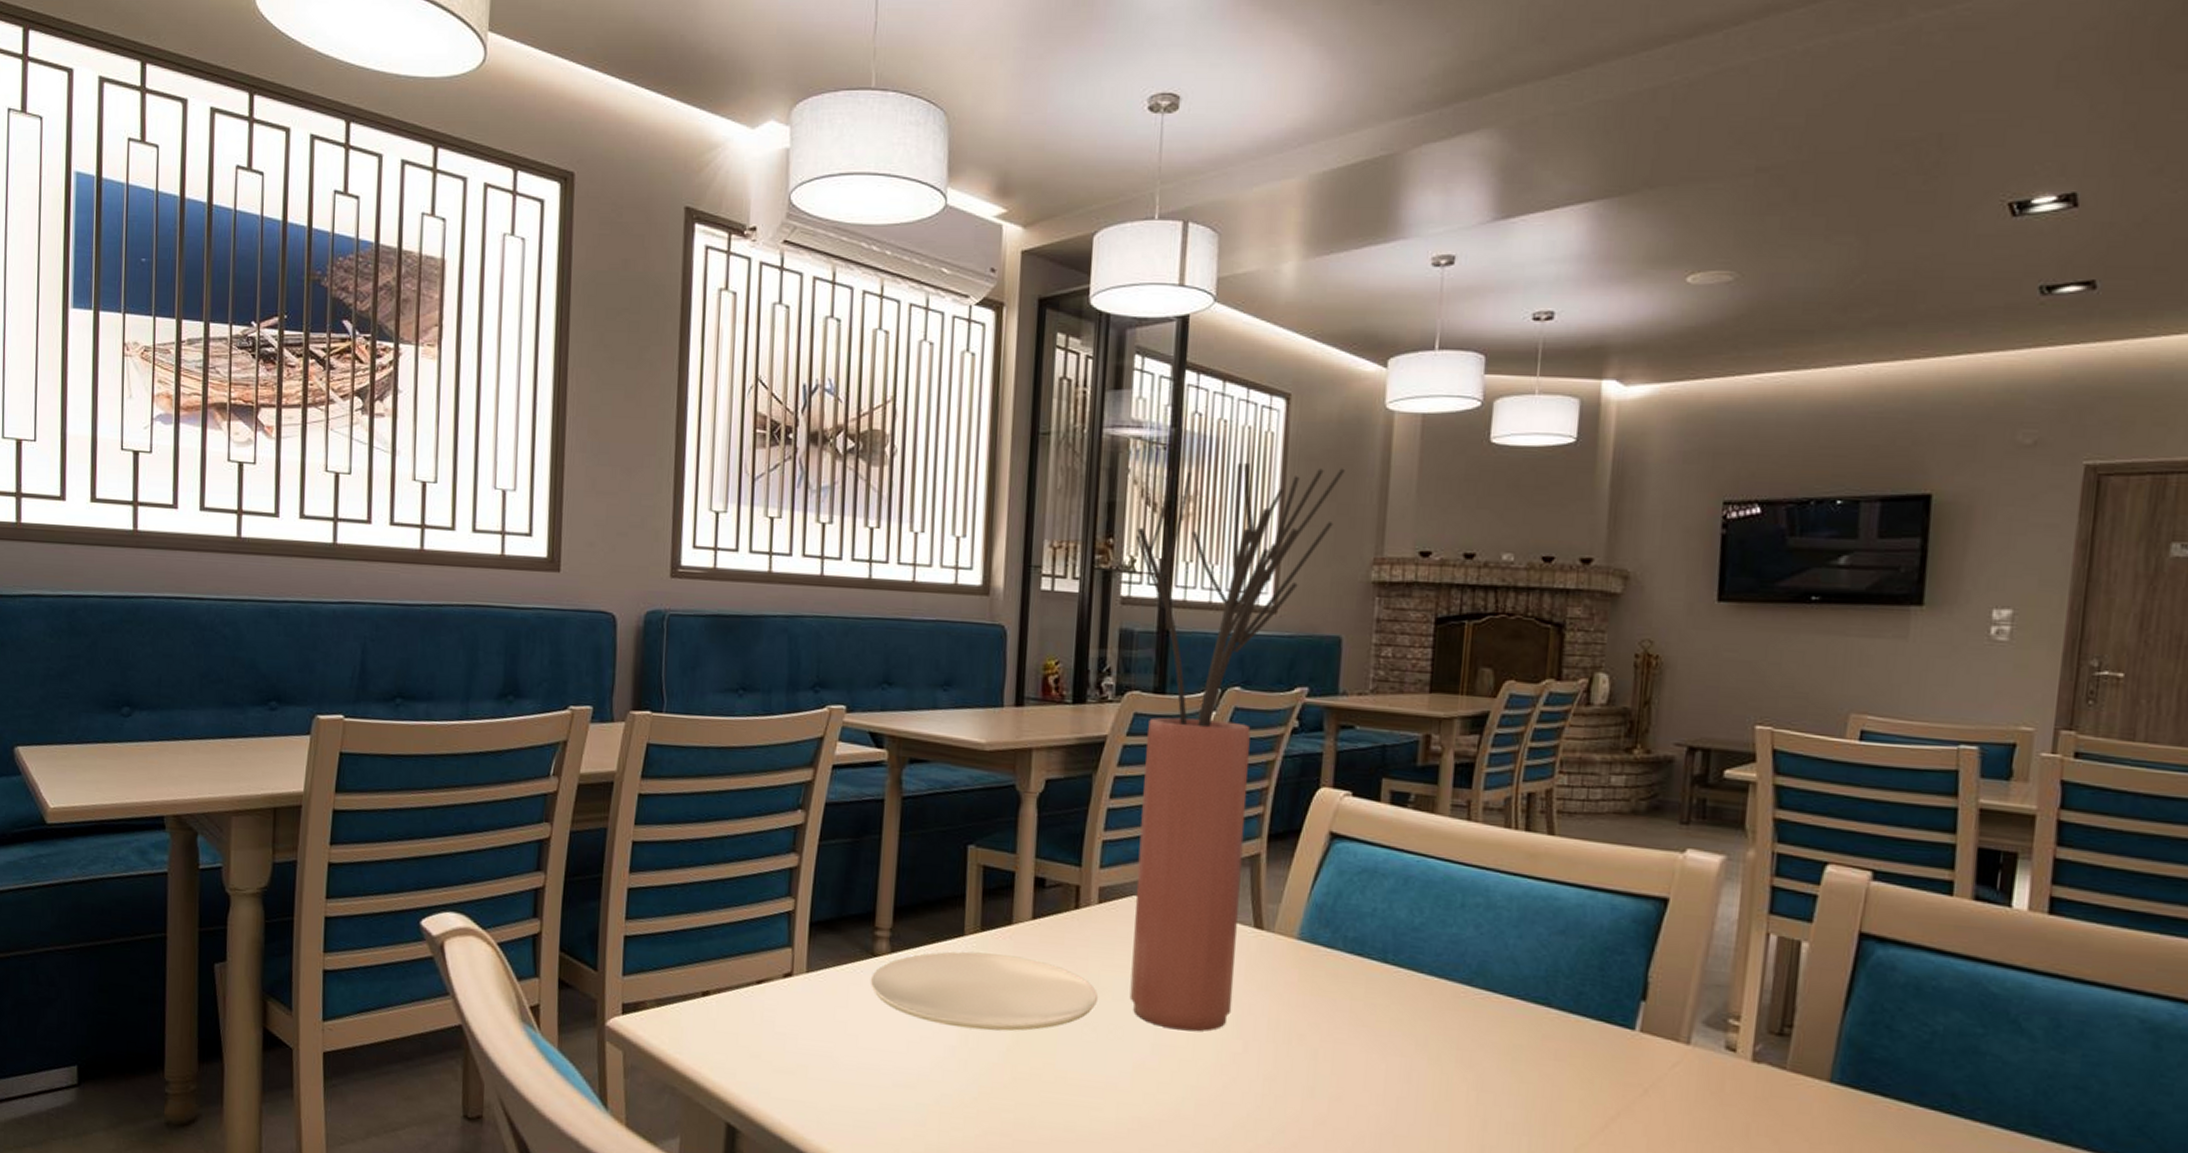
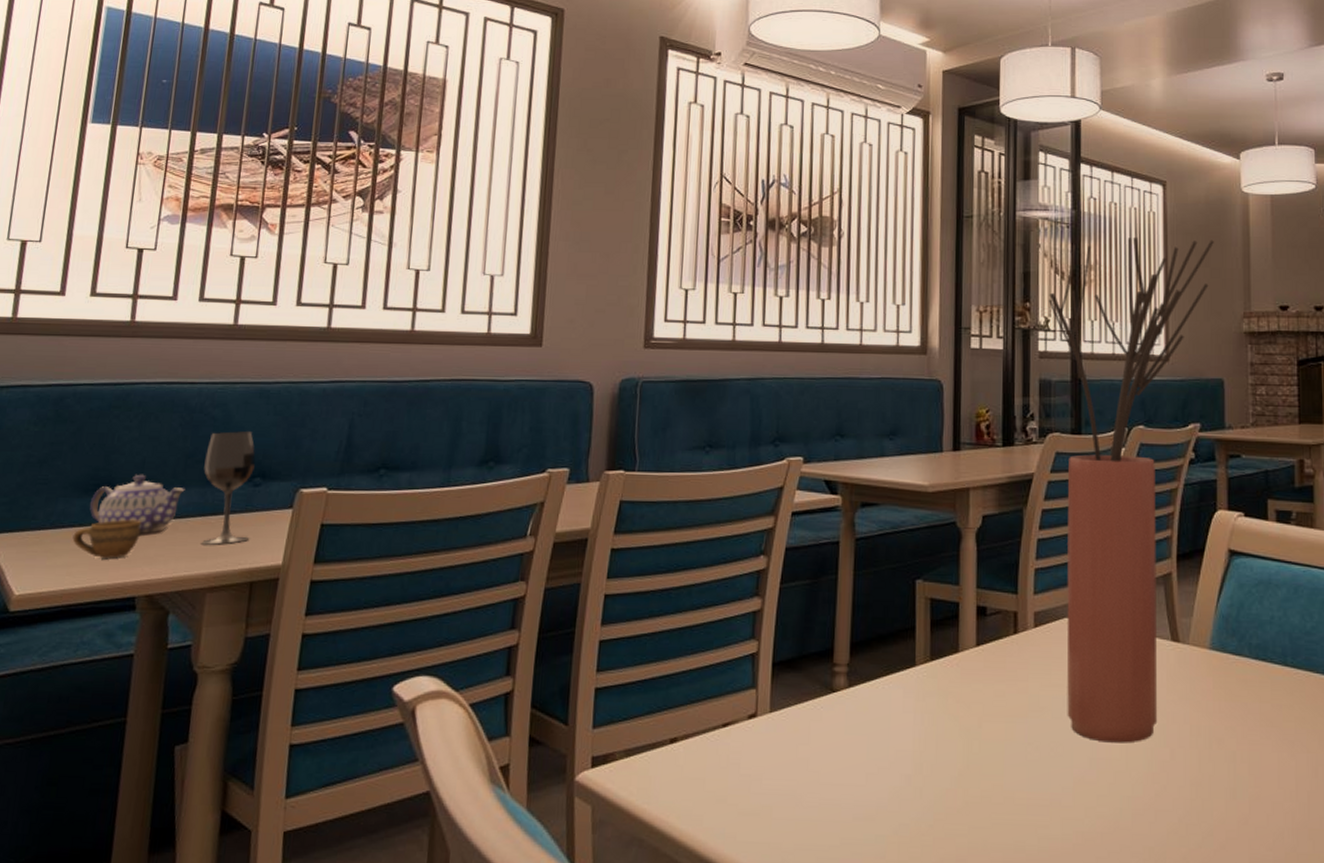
cup: none [98,738,163,777] -> present [72,519,141,559]
teapot: none [112,692,203,756] -> present [90,474,185,537]
wine glass: none [219,651,270,769] -> present [201,431,256,546]
plate: present [870,951,1098,1032] -> none [829,681,1038,757]

